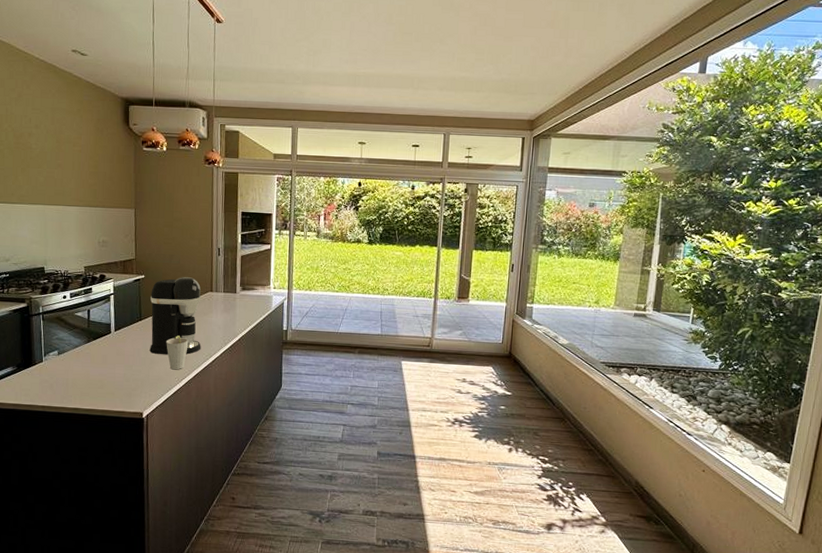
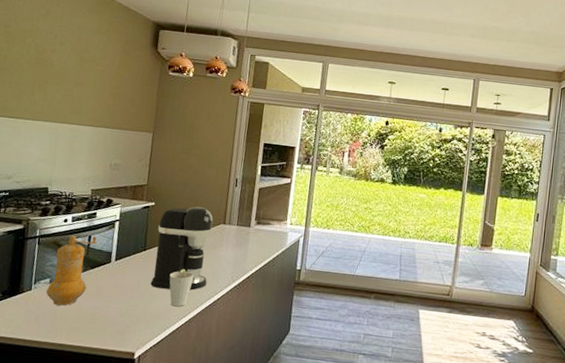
pepper mill: none [56,310,96,374] -> present [46,236,98,306]

